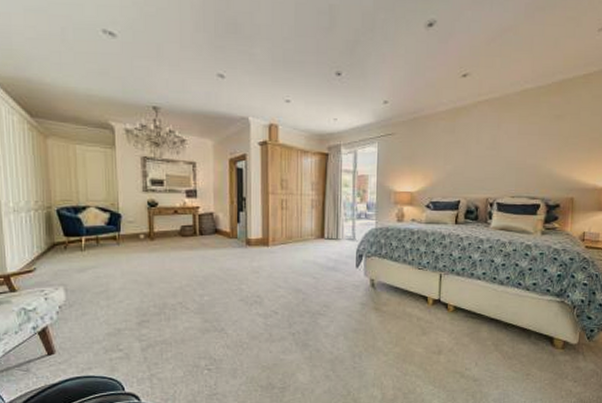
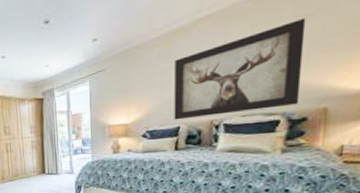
wall art: none [455,117,558,194] -> present [174,17,306,120]

